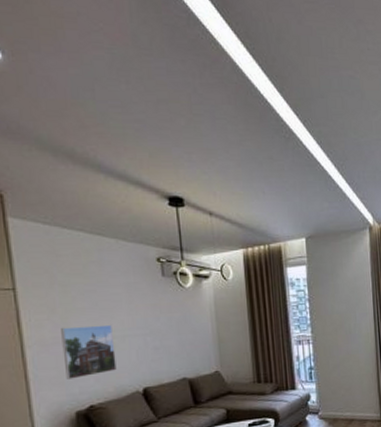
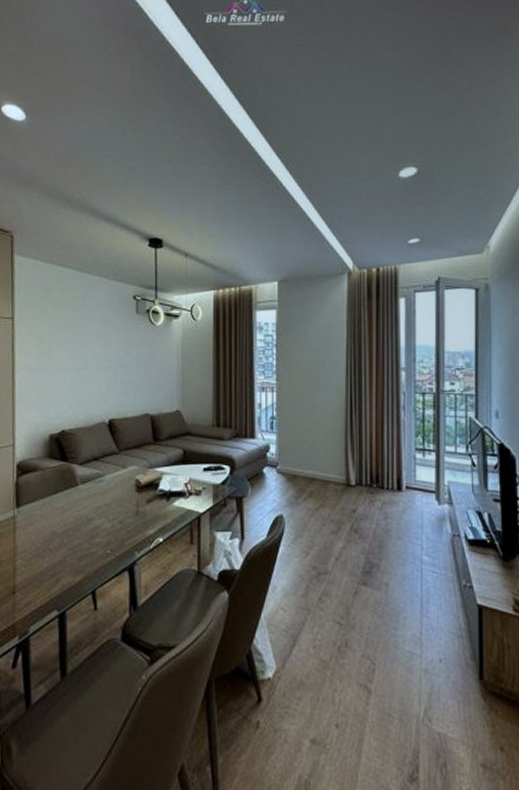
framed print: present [61,324,117,379] -> none [45,355,89,404]

